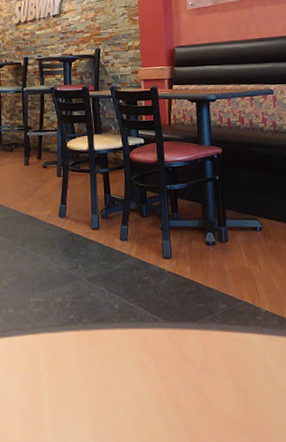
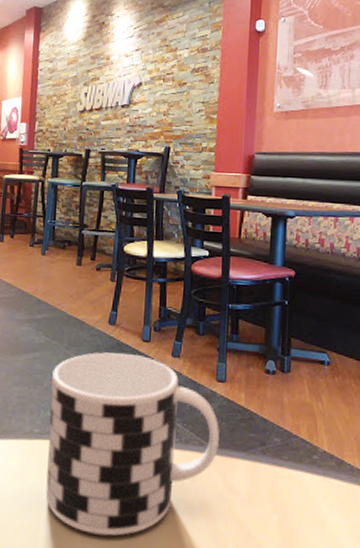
cup: none [10,242,172,424] -> present [46,352,219,536]

